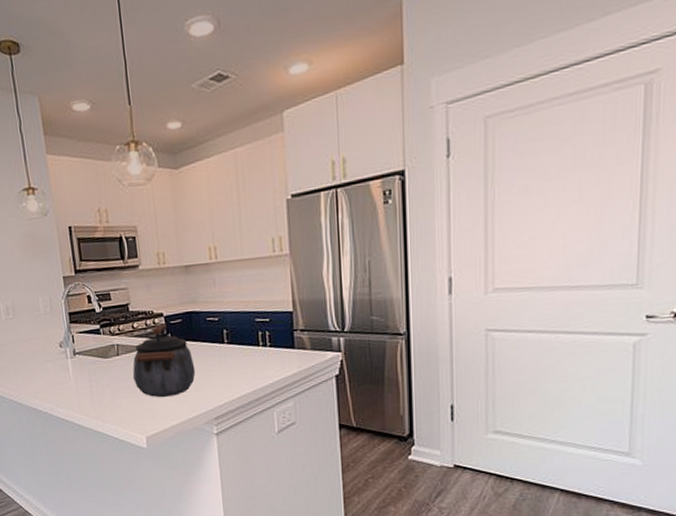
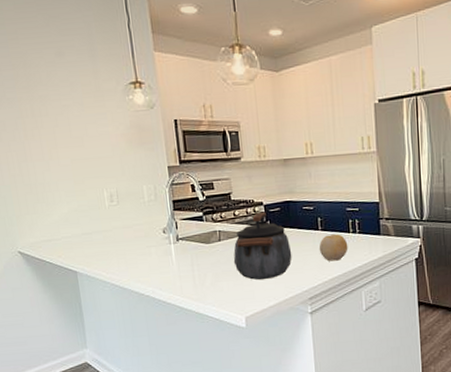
fruit: none [225,348,258,378] -> present [319,234,348,262]

